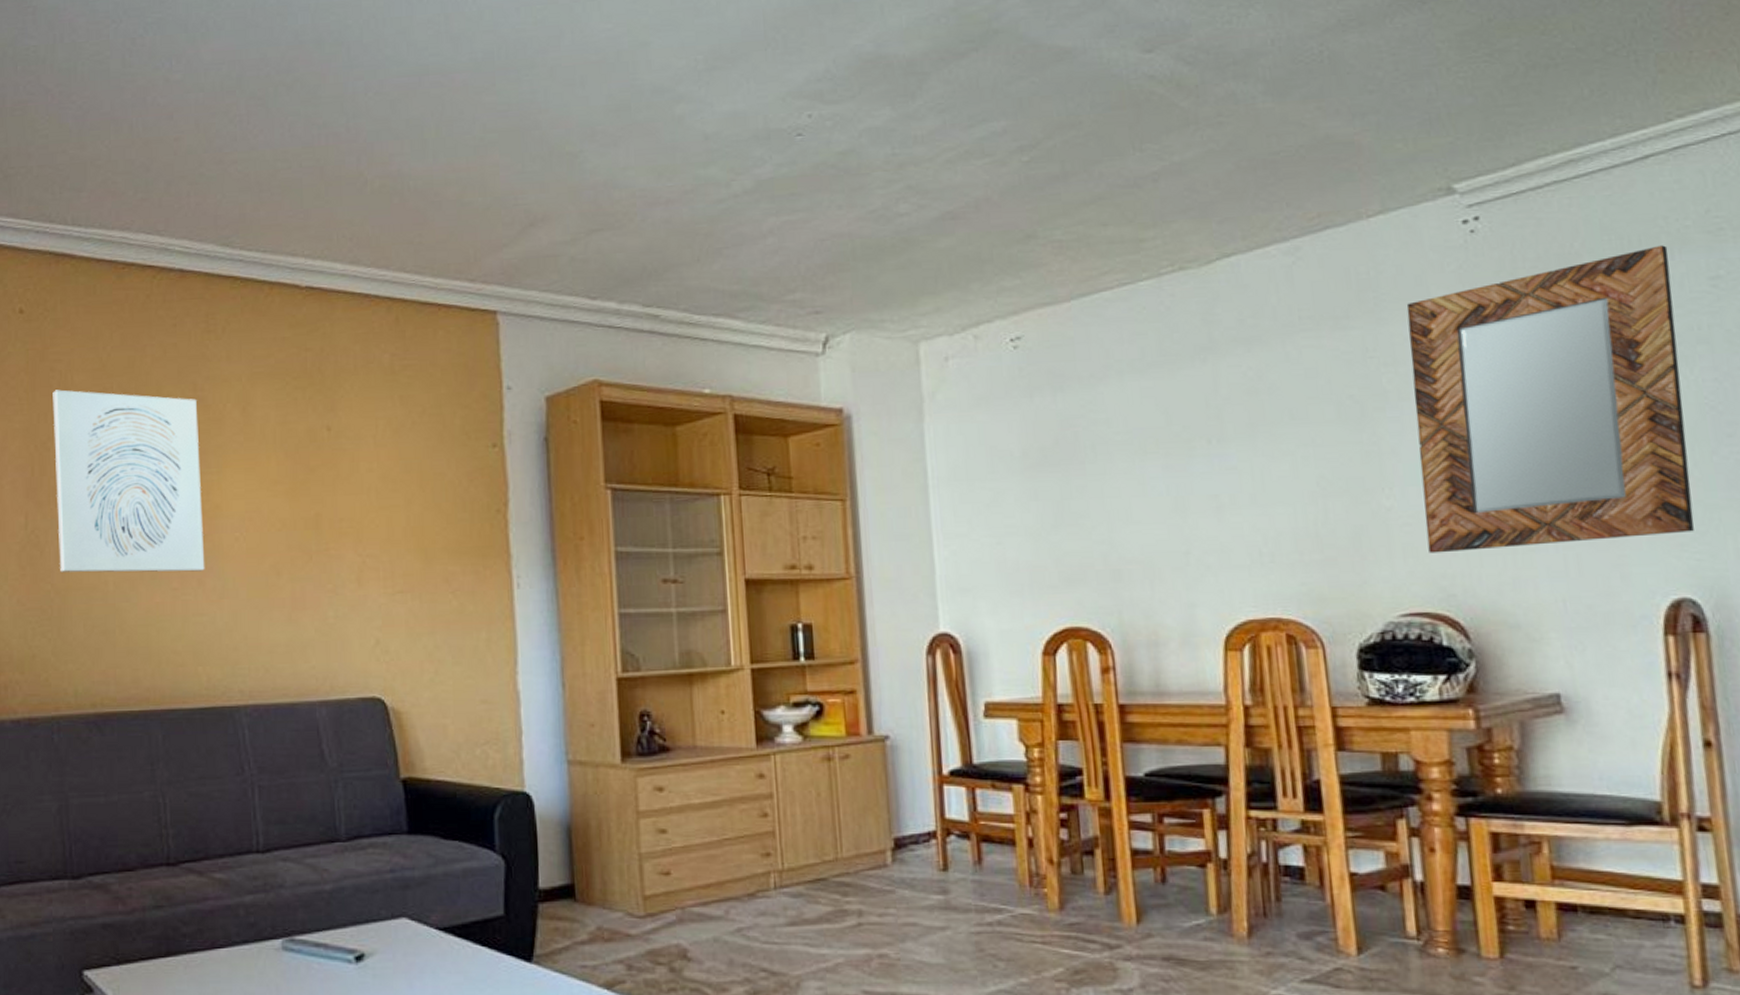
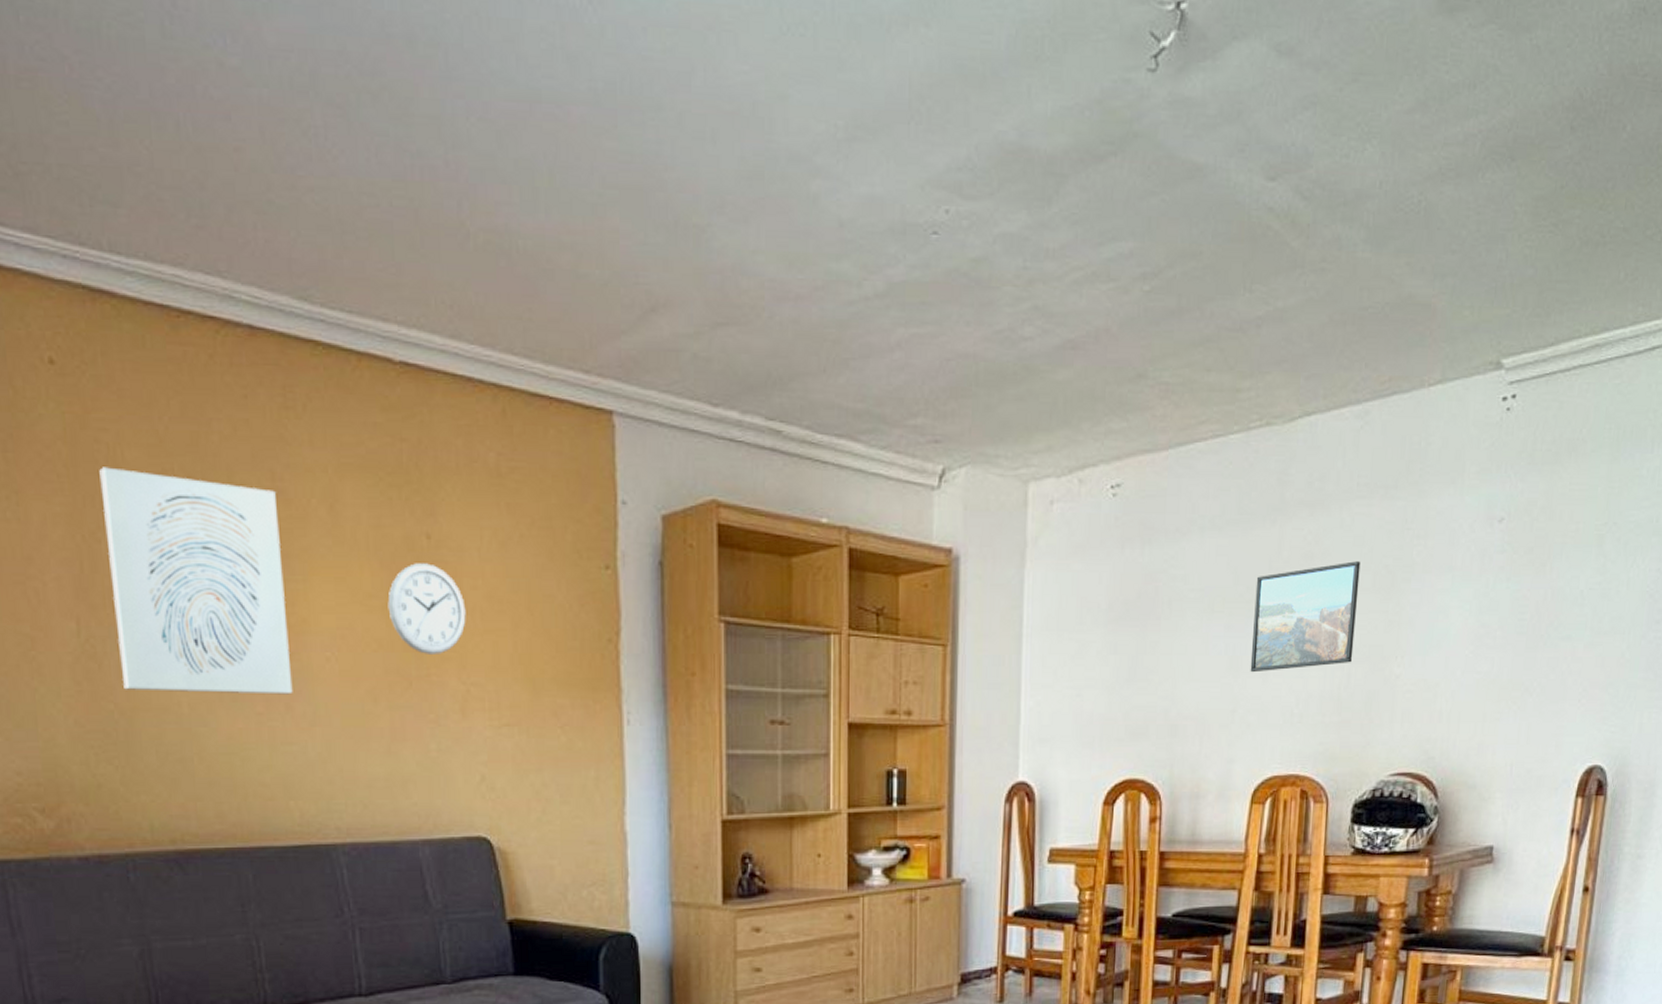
wall clock: none [291,451,362,531] -> present [387,563,466,654]
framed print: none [1192,393,1327,513] -> present [1250,561,1361,673]
home mirror: present [1406,245,1695,554] -> none [1421,438,1651,719]

